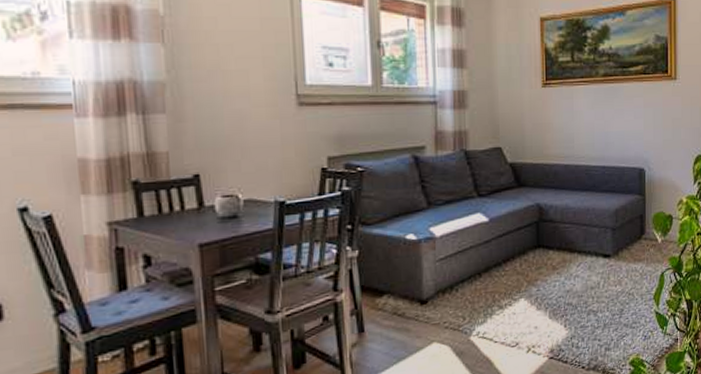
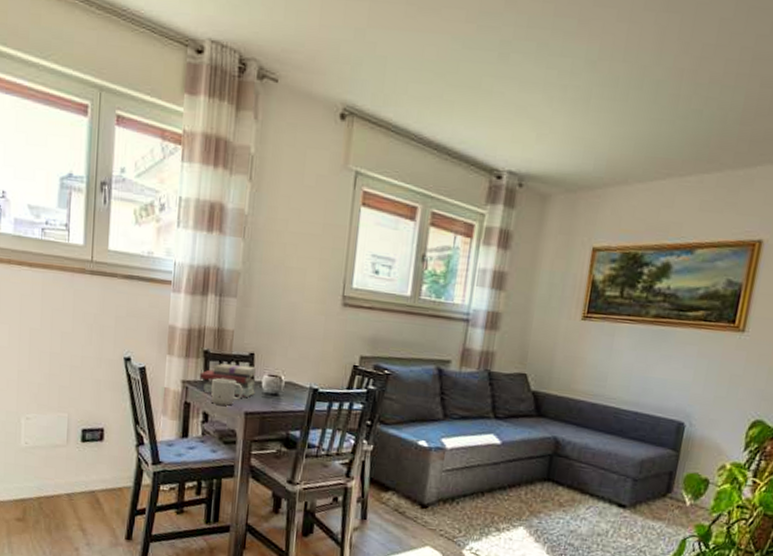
books: none [130,189,208,231] -> present [199,363,256,398]
mug: none [149,208,192,243] -> present [211,378,243,406]

